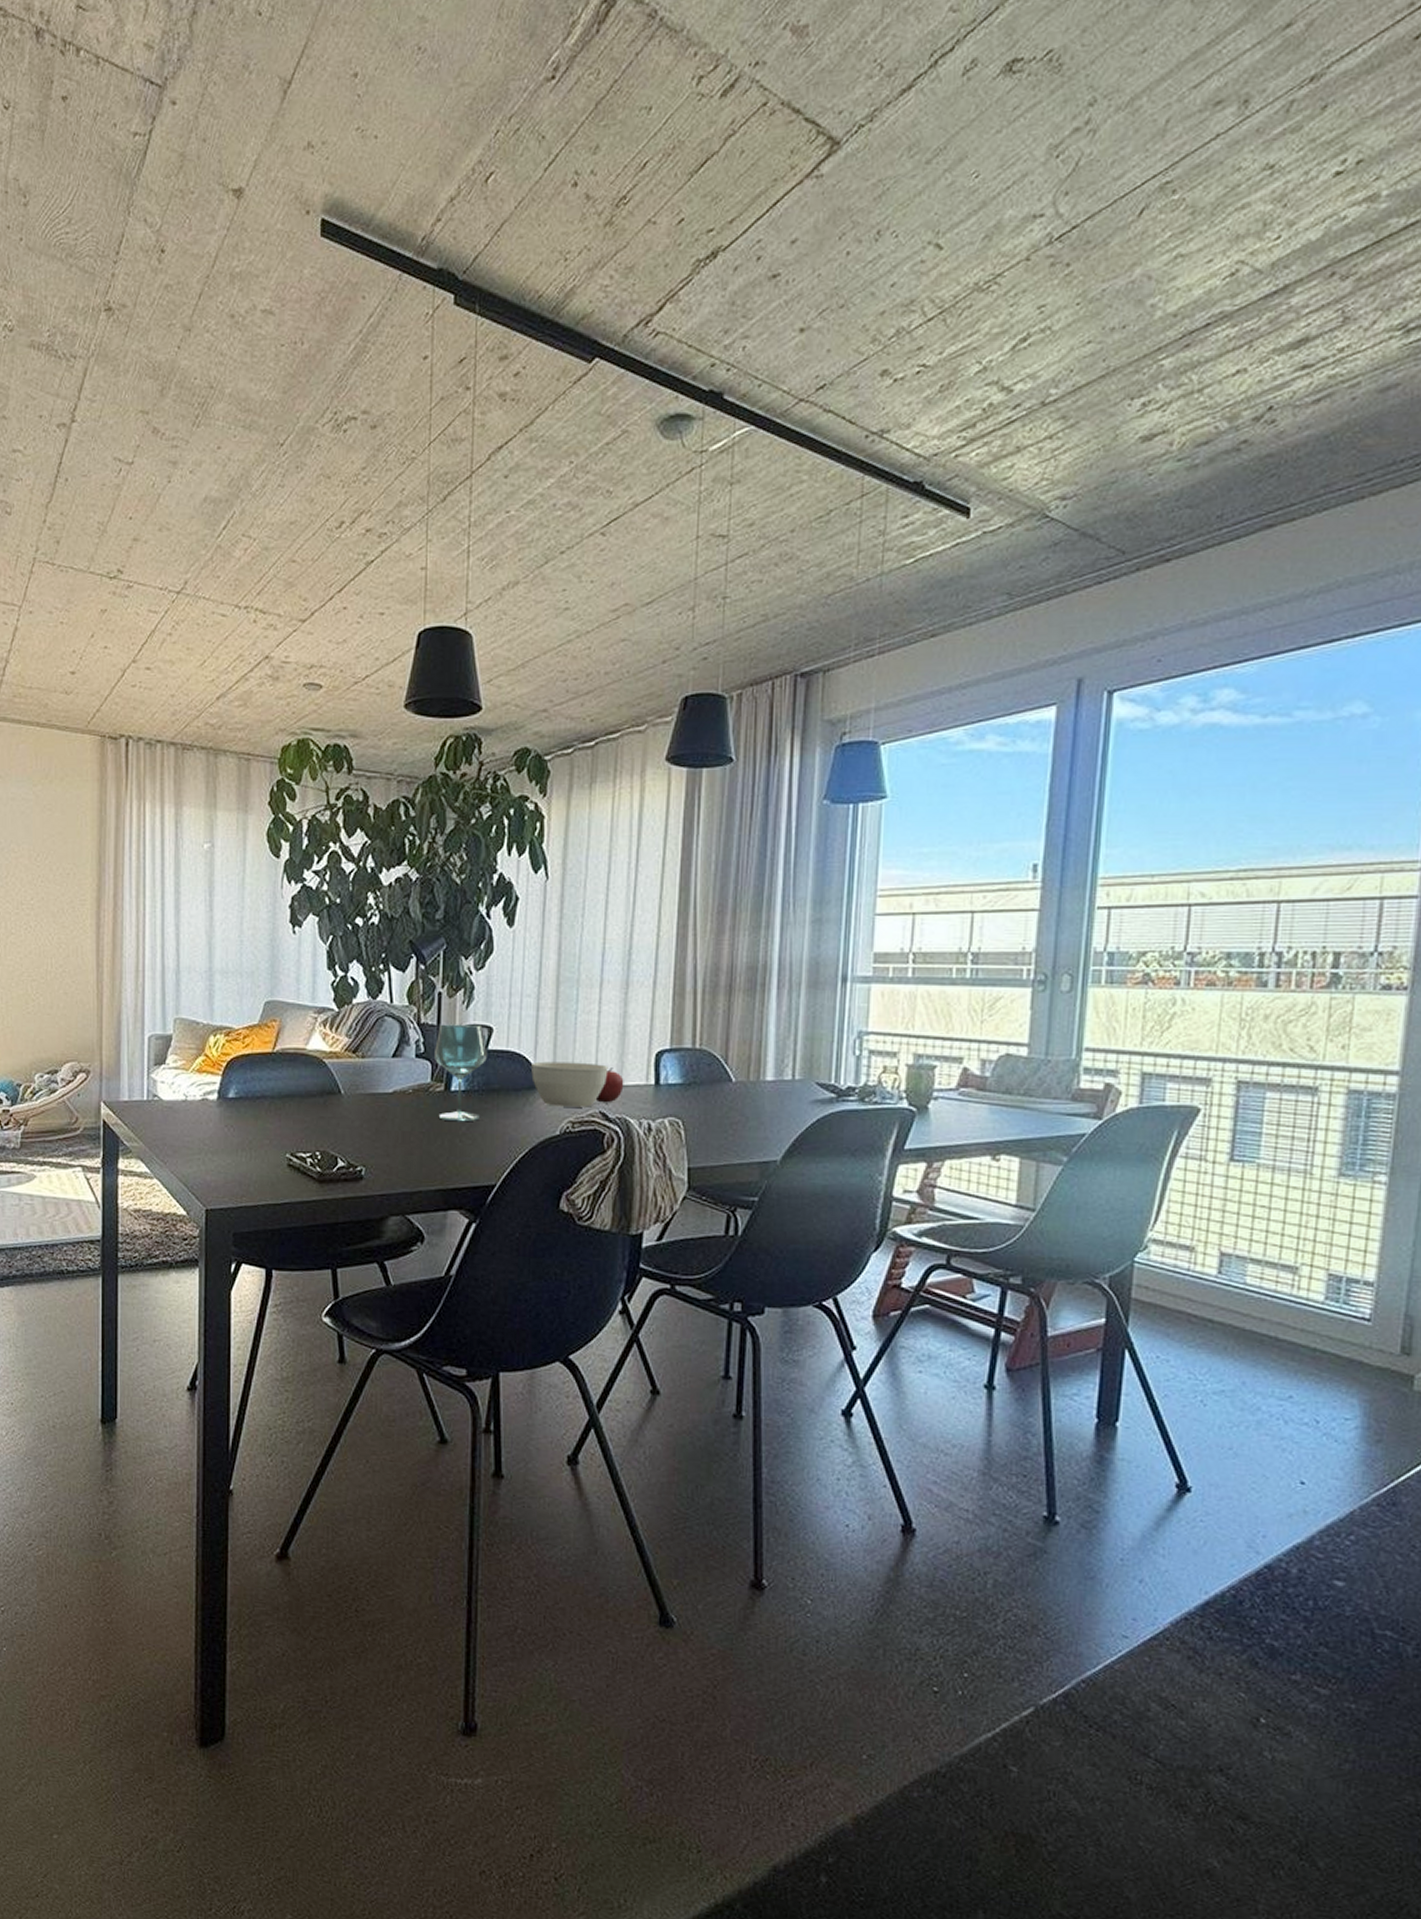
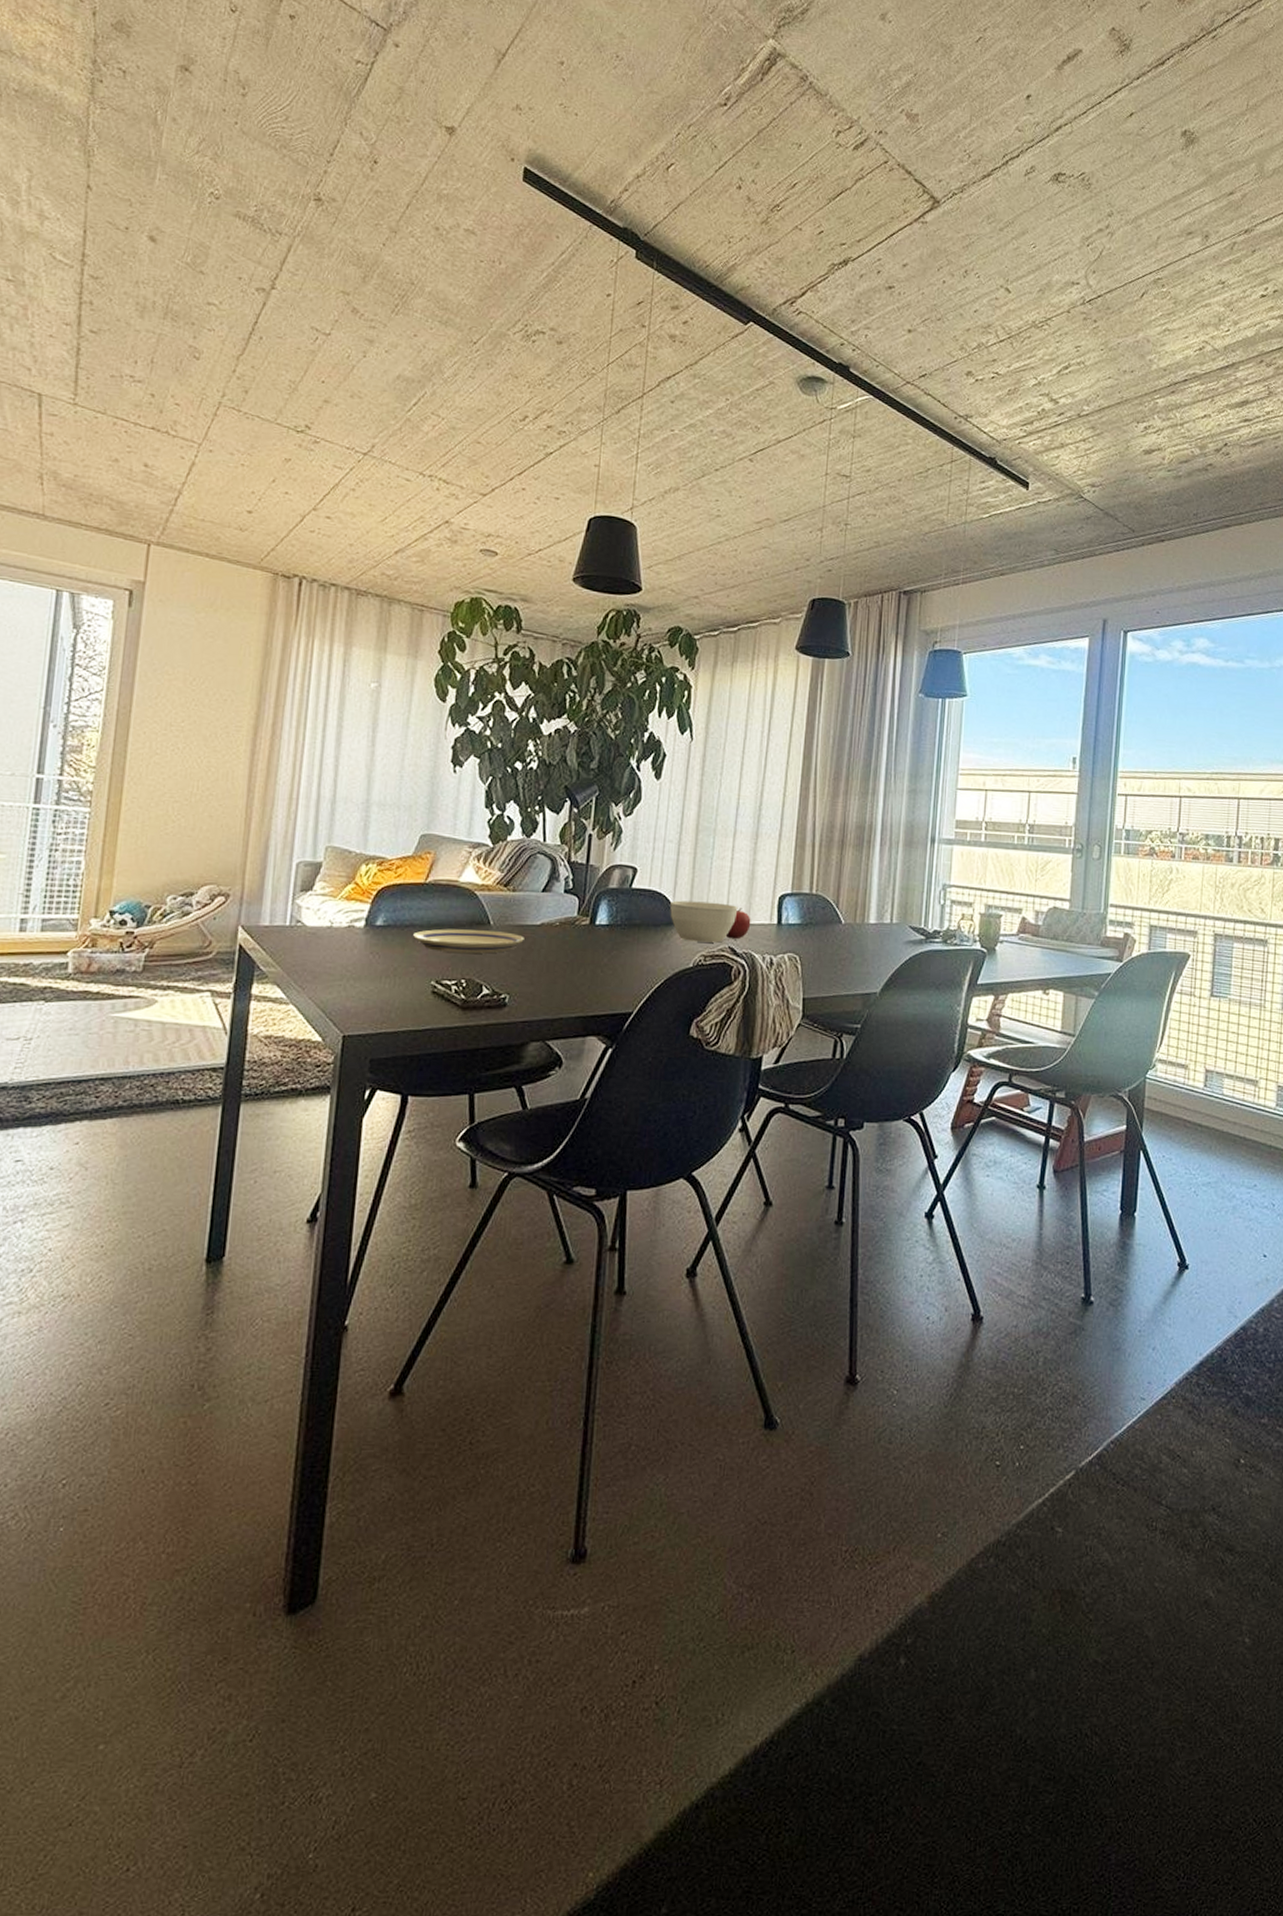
plate: none [265,1099,377,1124] -> present [413,929,524,954]
wine glass: present [433,1024,487,1122] -> none [581,863,631,954]

